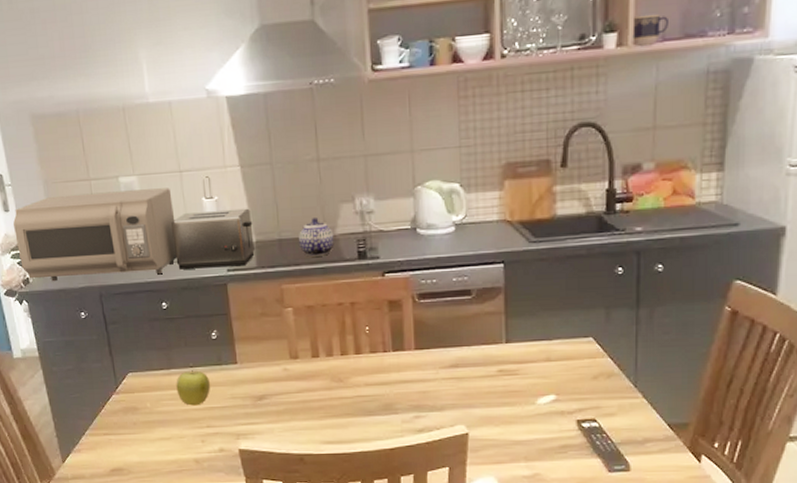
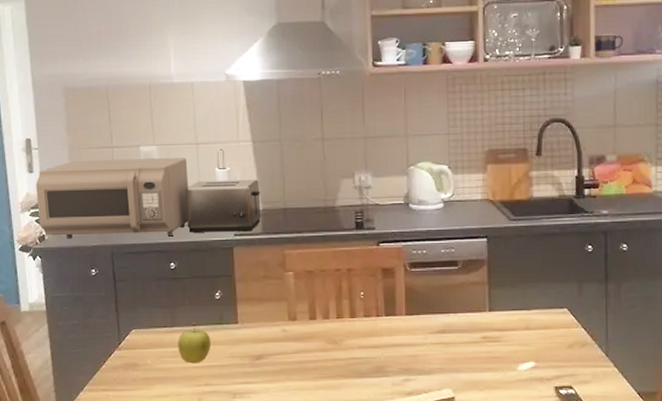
teapot: present [298,218,334,257] -> none [301,190,334,225]

